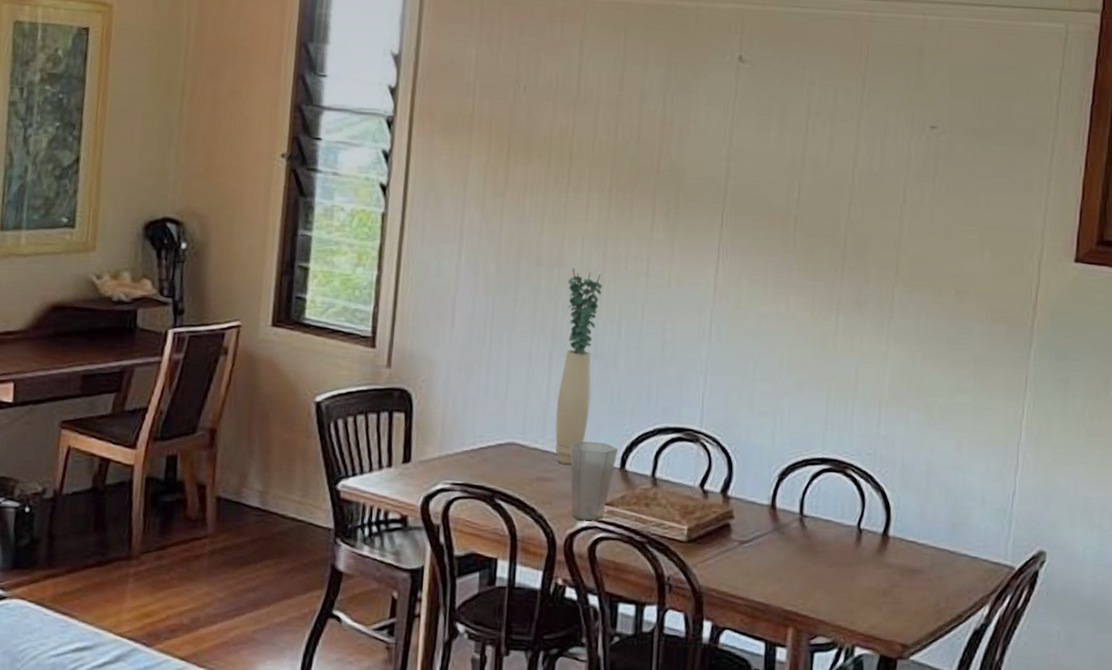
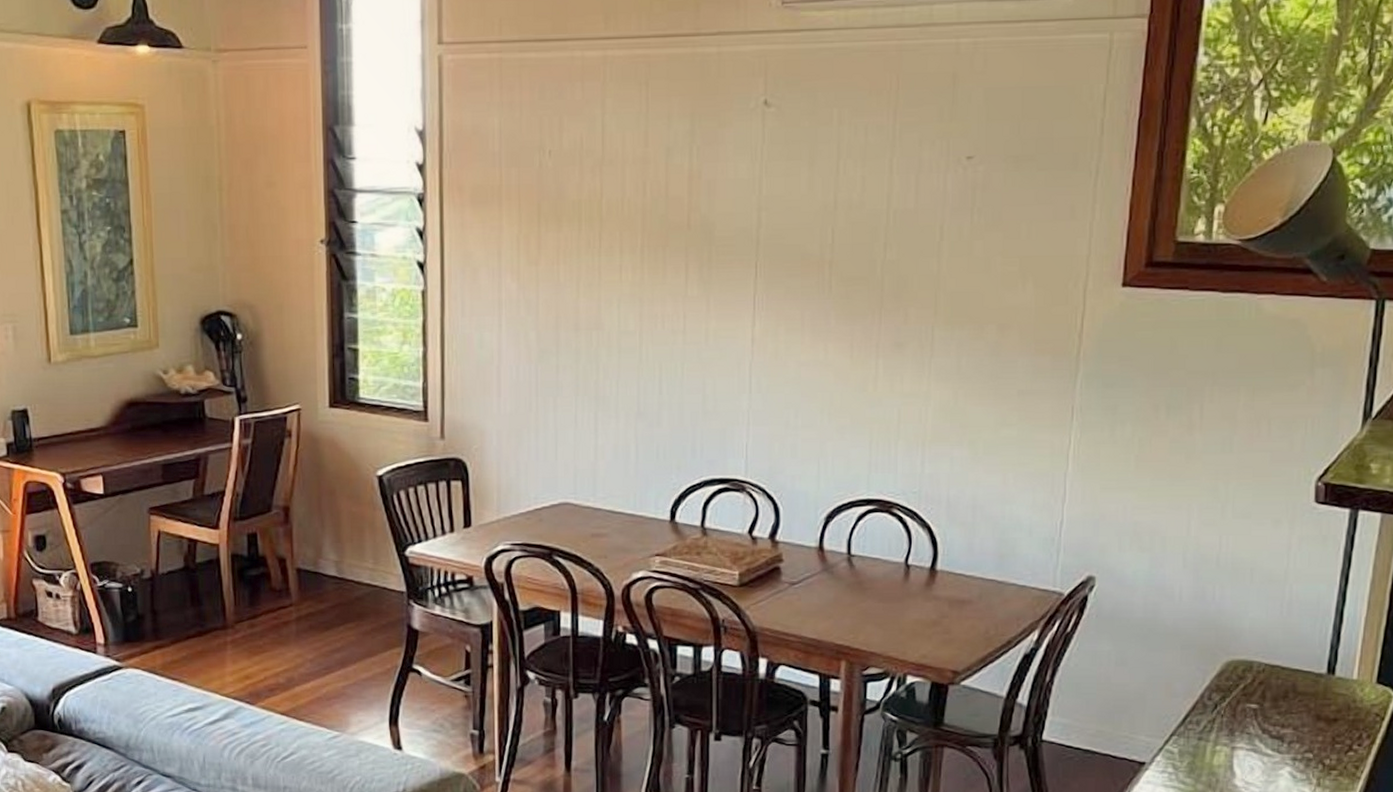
vase: present [555,268,603,465] -> none [604,330,642,520]
cup: present [570,441,618,522] -> none [622,496,667,572]

